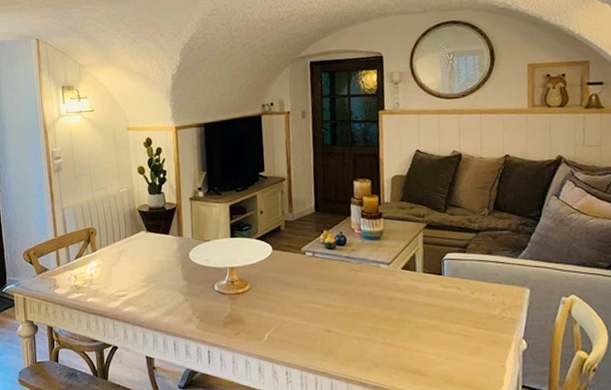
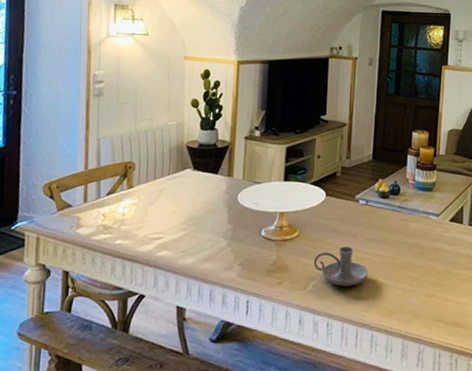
candle holder: none [266,298,322,336] -> present [313,246,368,286]

